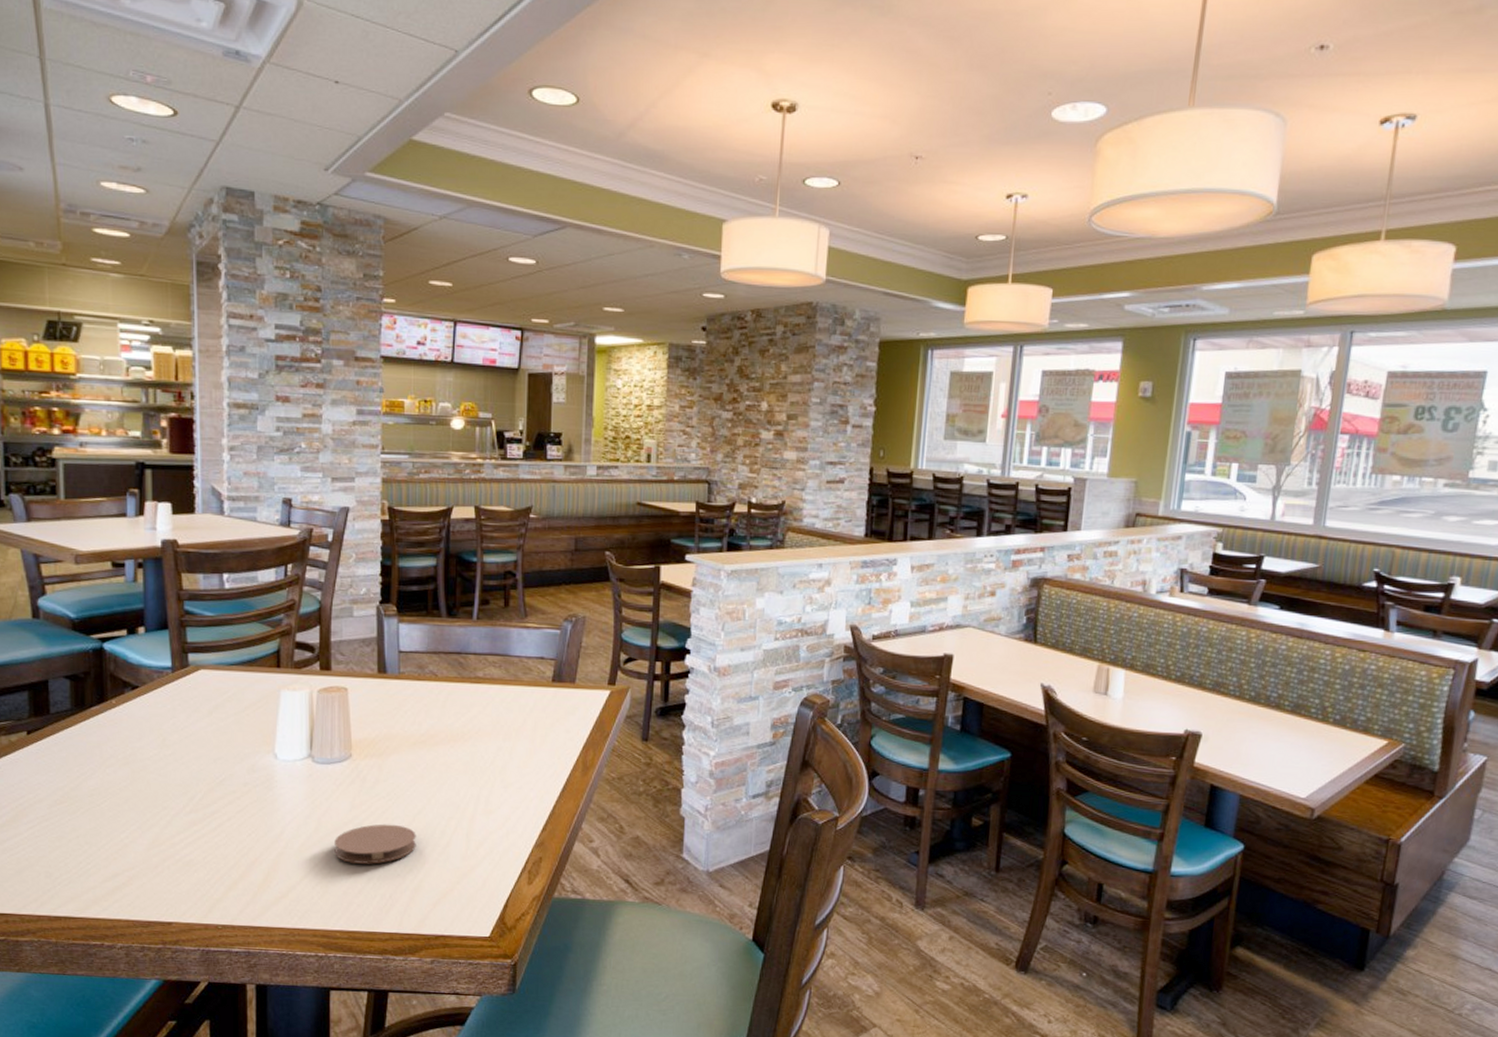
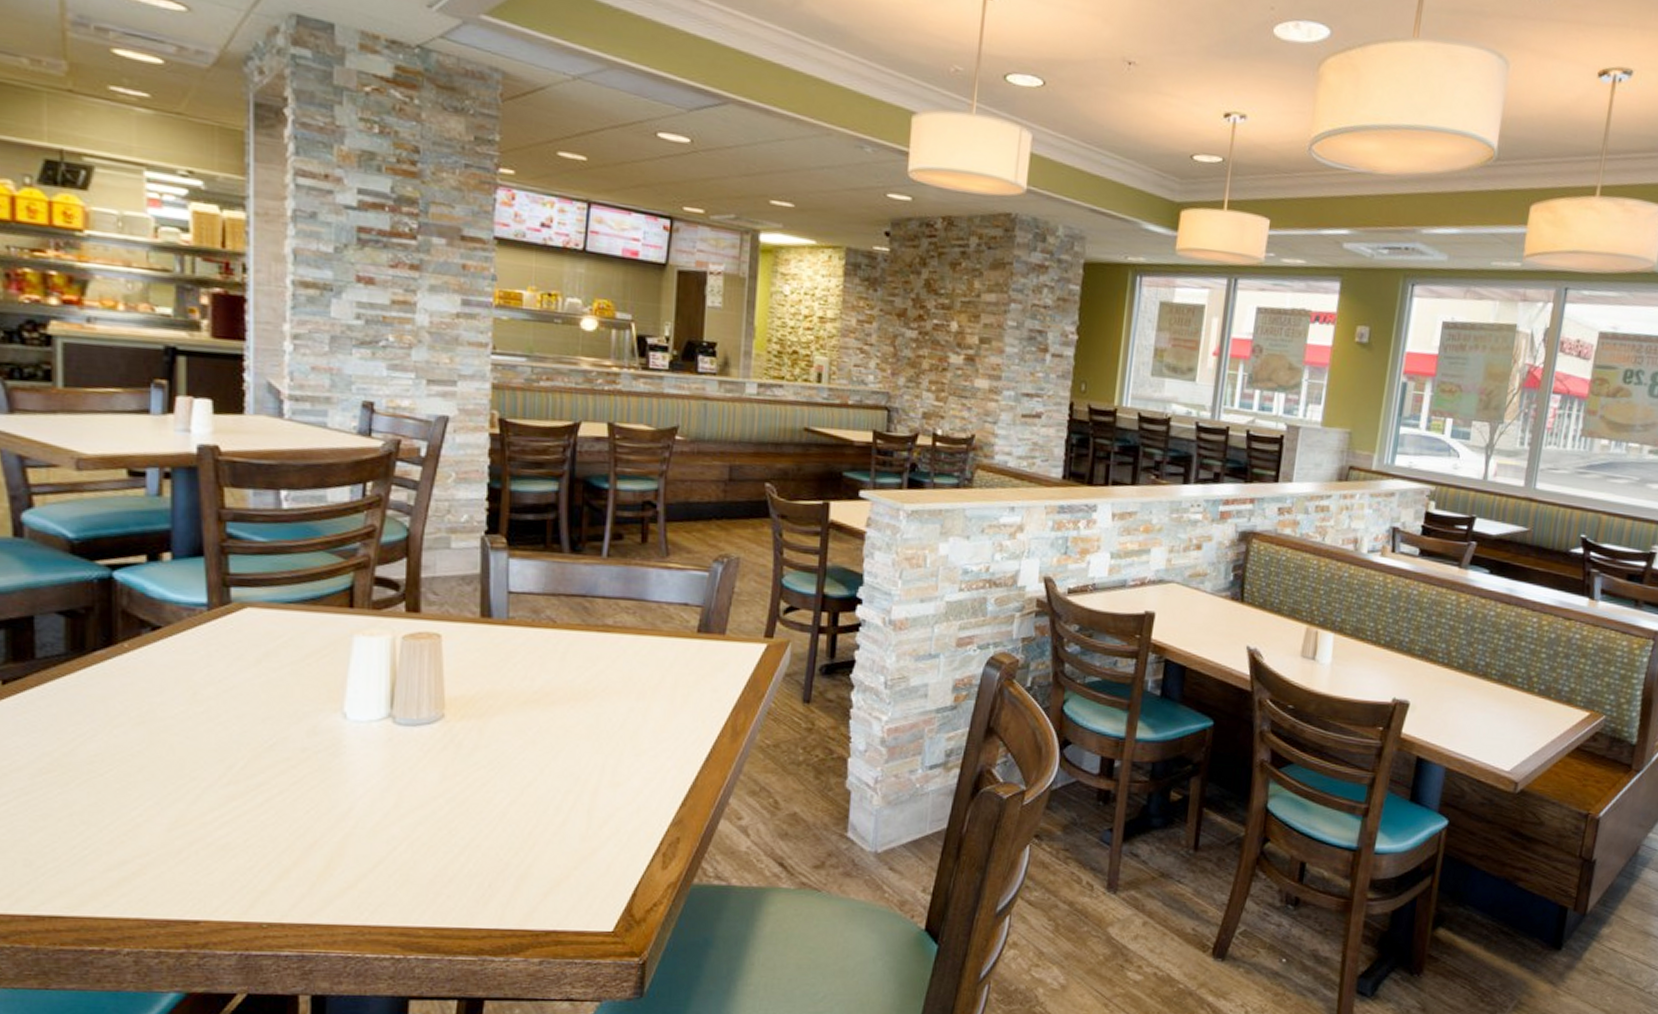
coaster: present [334,824,416,864] -> none [419,798,525,847]

